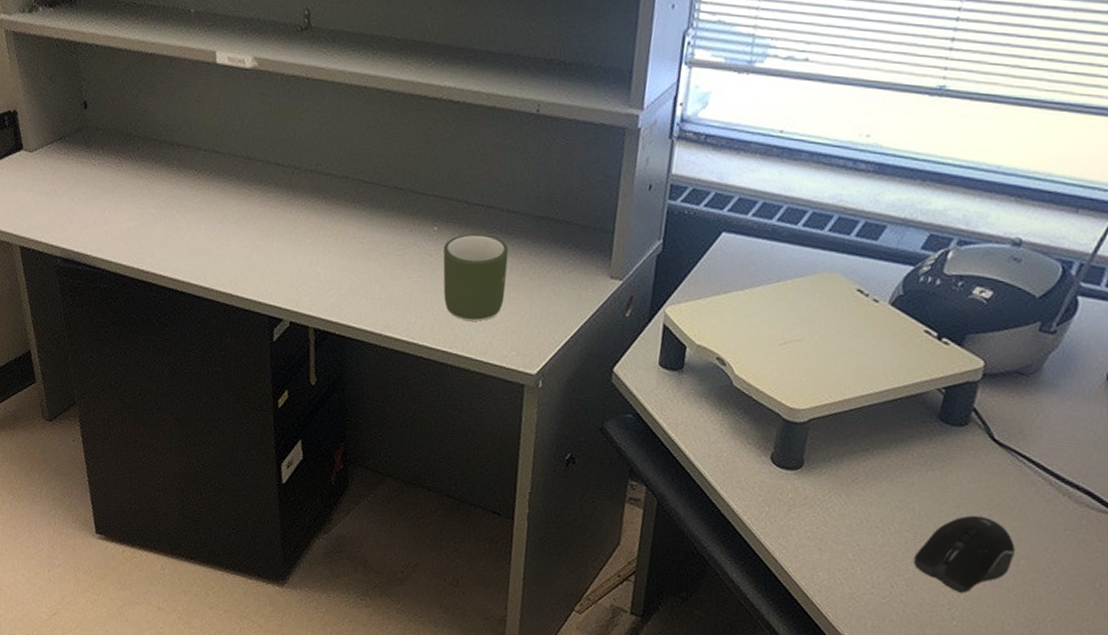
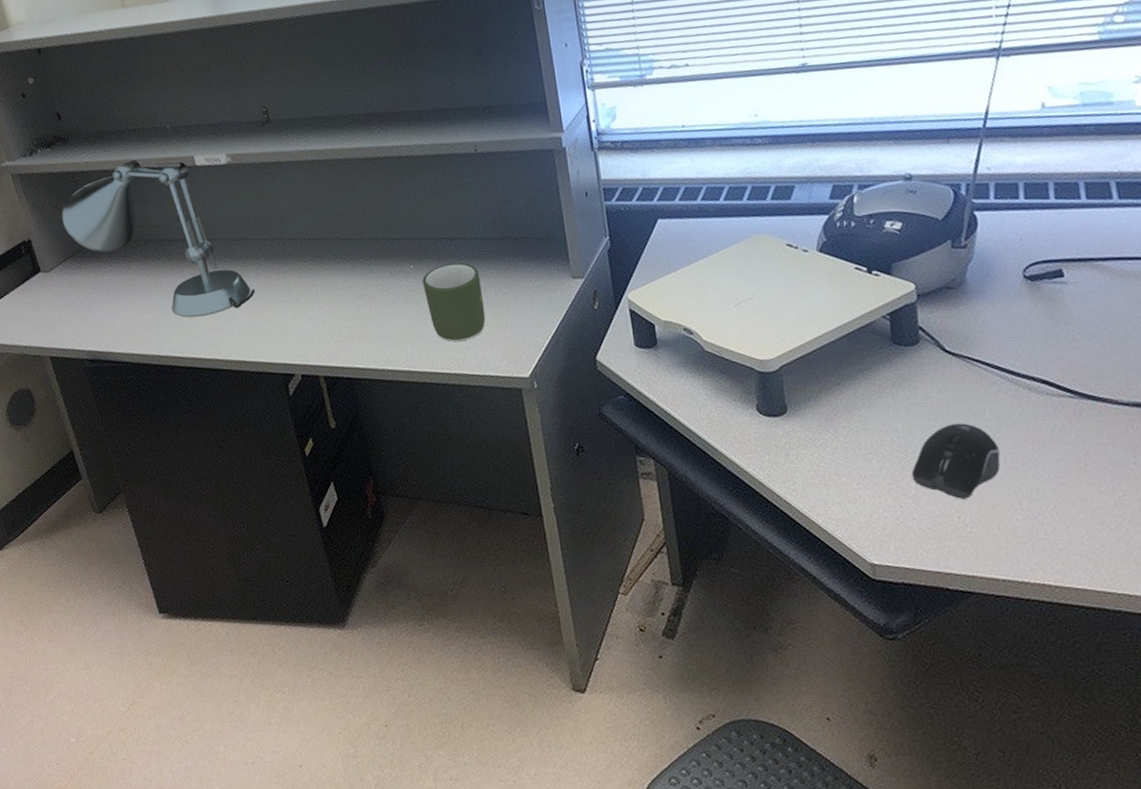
desk lamp: none [54,42,257,237] -> present [61,160,255,318]

